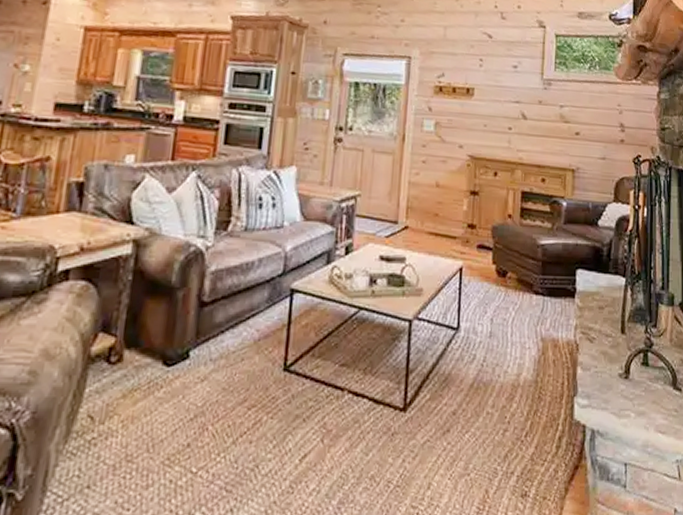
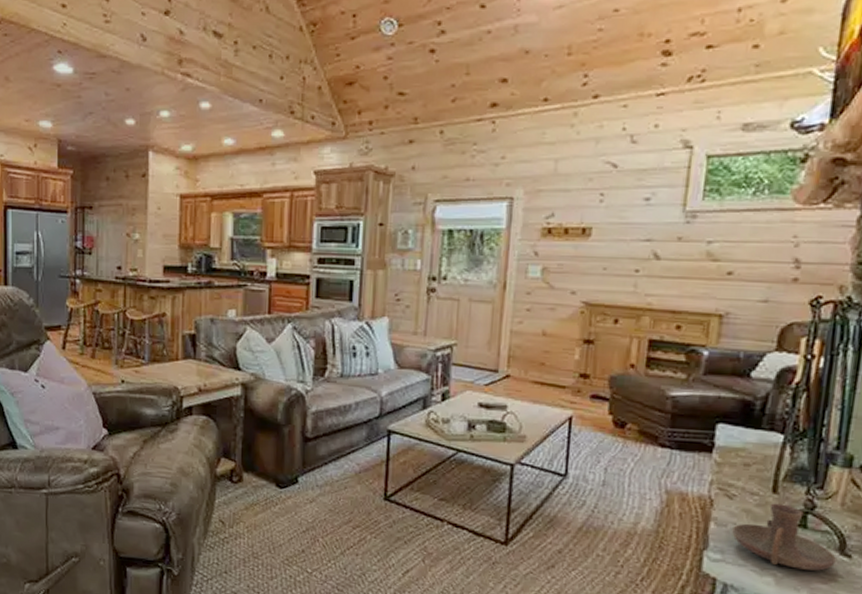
candle holder: none [595,344,671,407] -> present [732,503,836,571]

